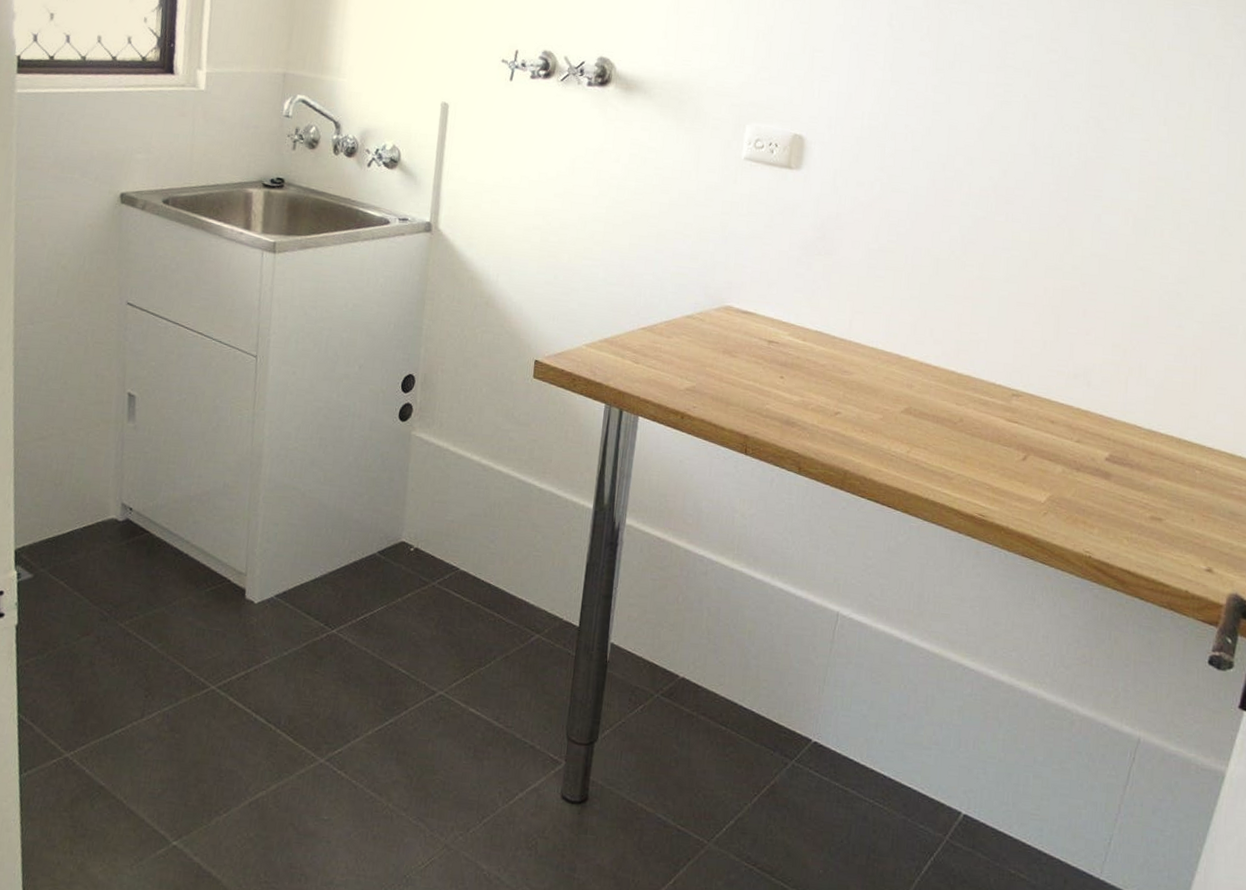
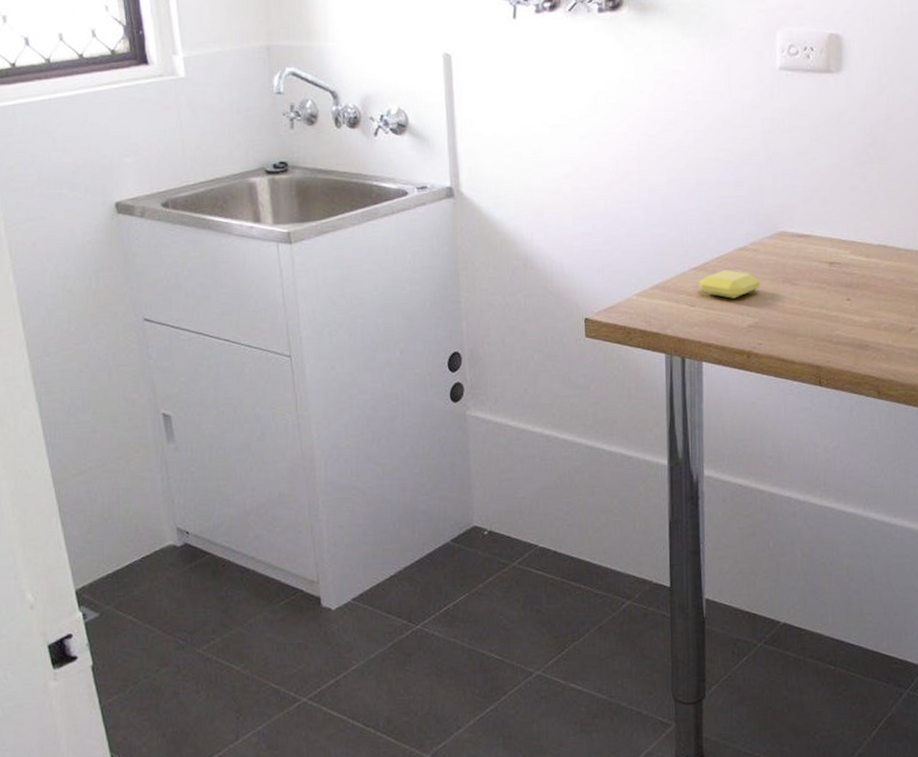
soap bar: none [644,333,703,362] -> present [698,270,761,299]

